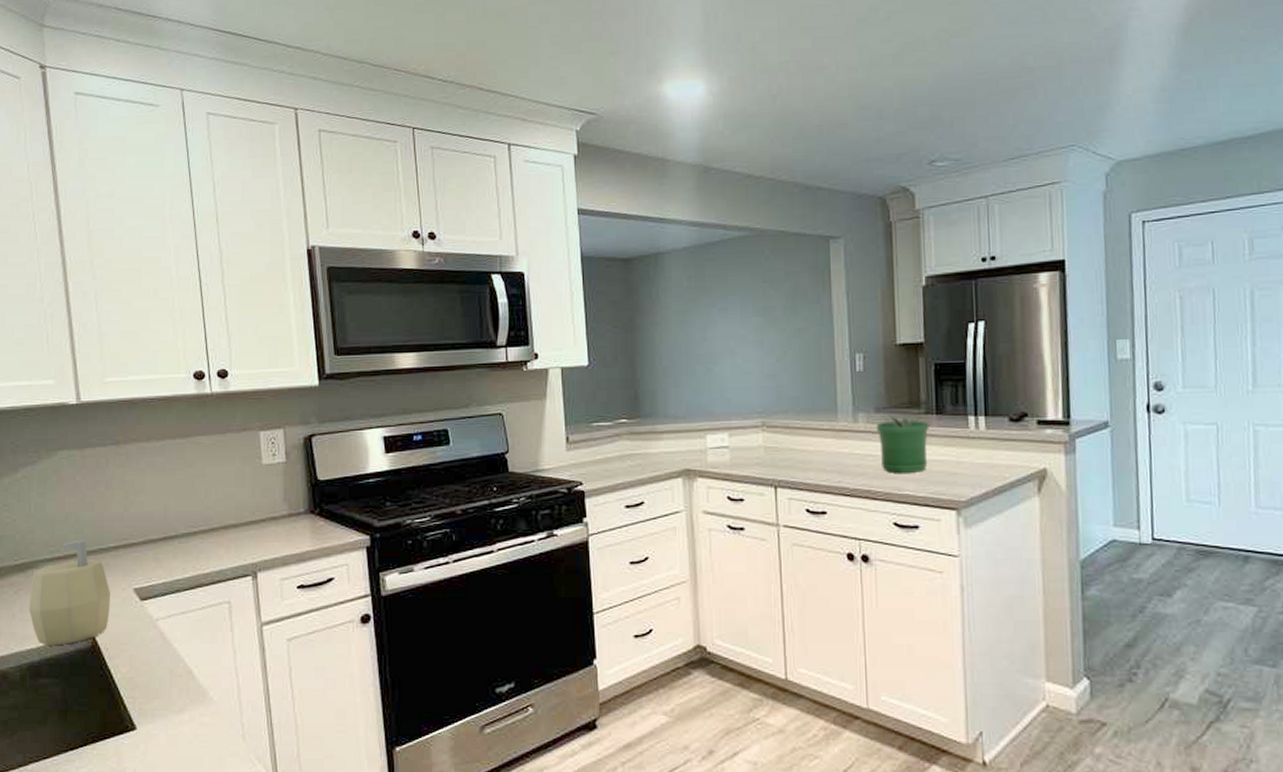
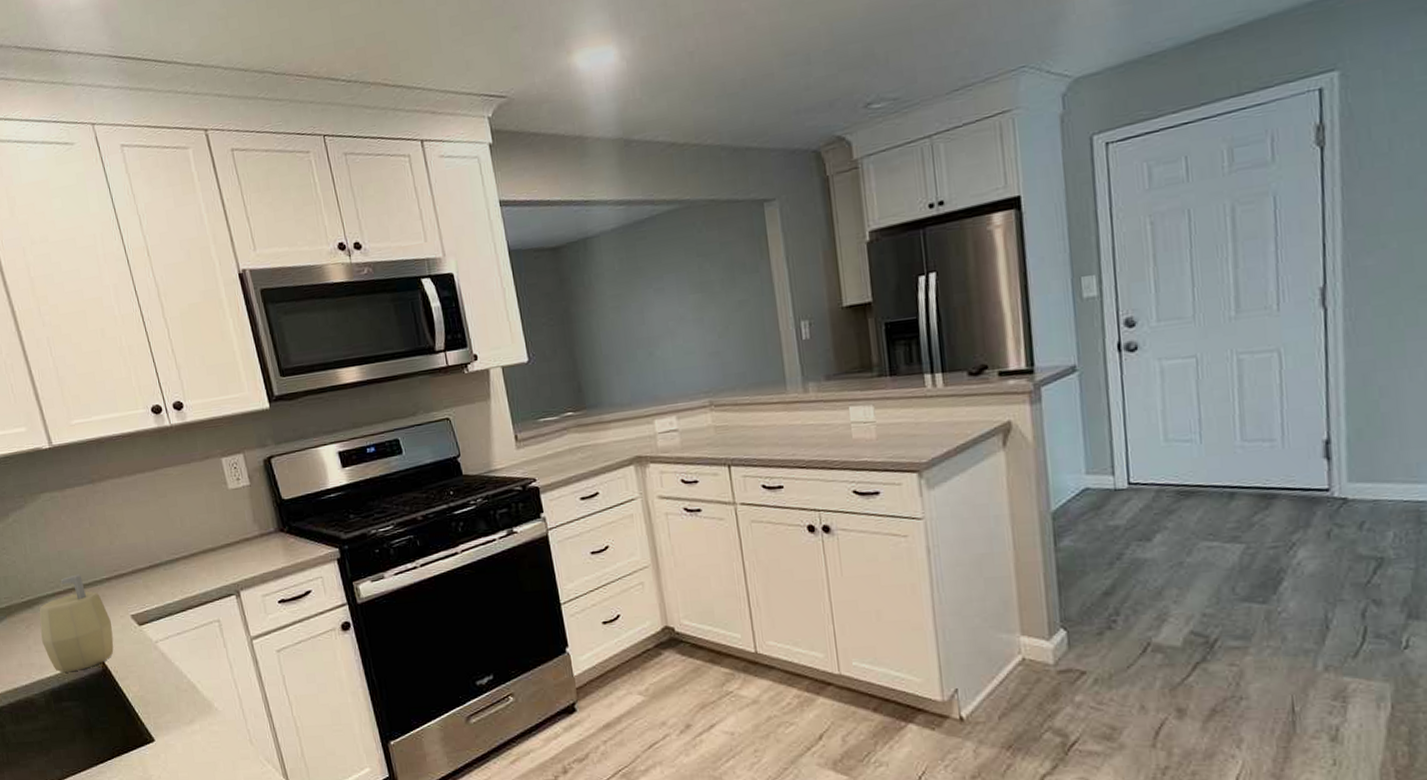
planter: present [876,413,940,473] -> none [827,379,894,441]

